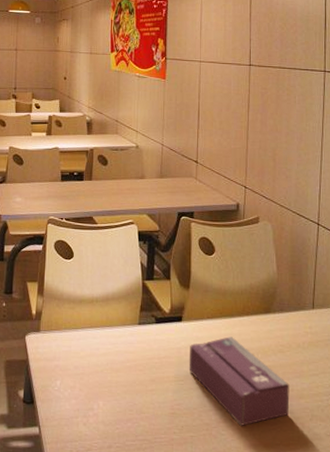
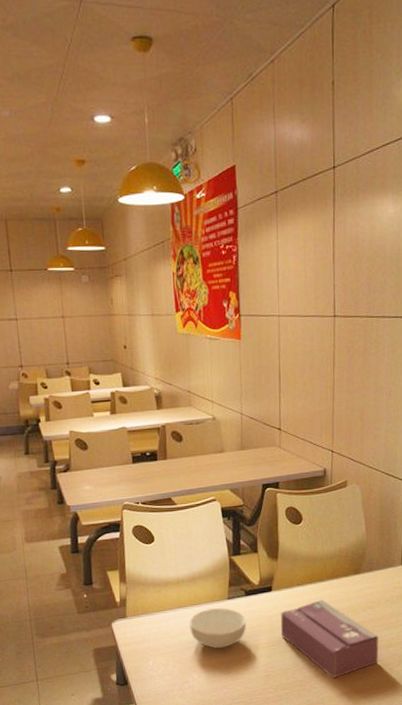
cereal bowl: none [99,332,156,377] -> present [189,607,247,649]

